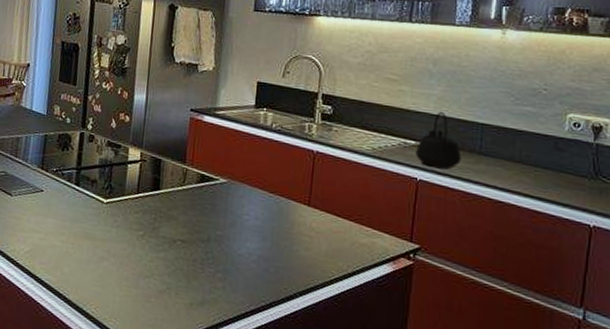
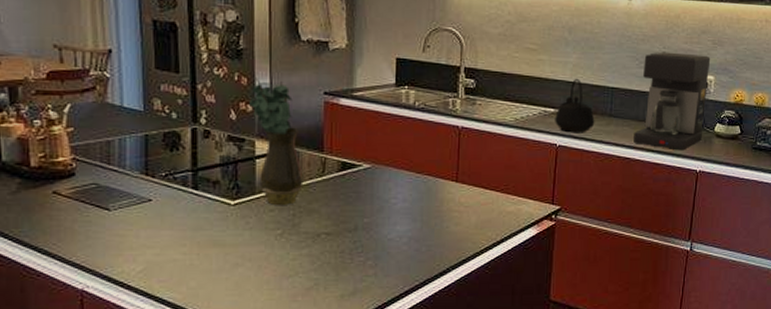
vase: none [127,93,167,209] -> present [250,78,304,205]
coffee maker: none [508,89,606,201] -> present [634,52,711,151]

